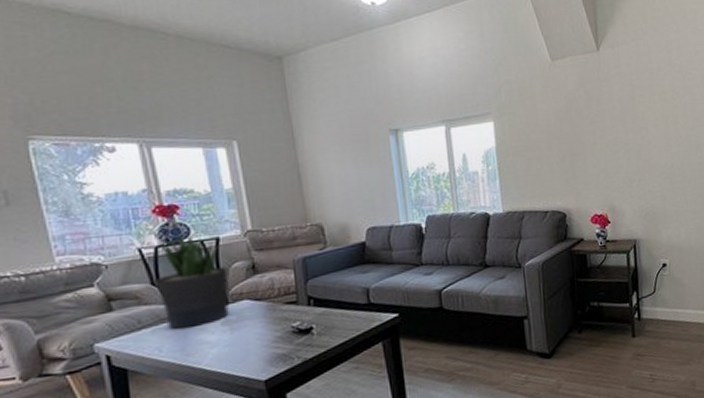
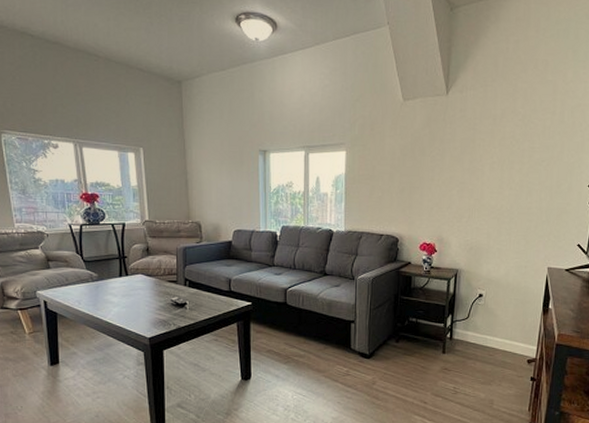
planter: present [155,233,229,330] -> none [79,215,129,290]

